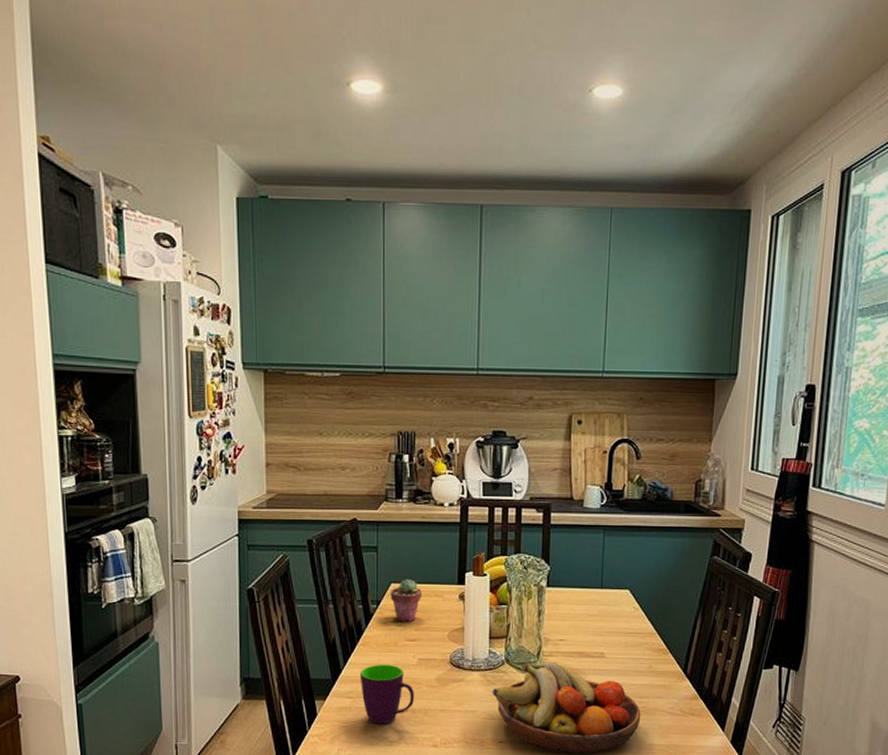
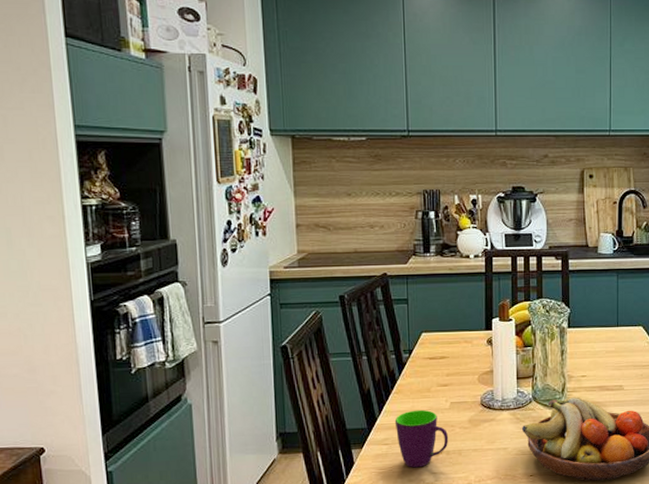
potted succulent: present [390,579,422,622] -> none [421,328,452,368]

